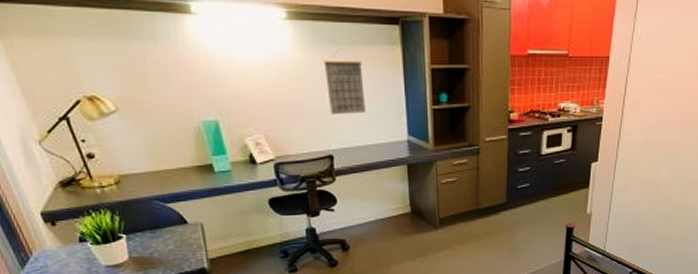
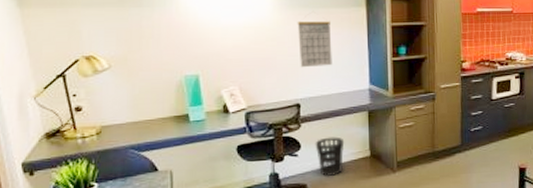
wastebasket: none [351,191,383,233] -> present [315,136,345,177]

